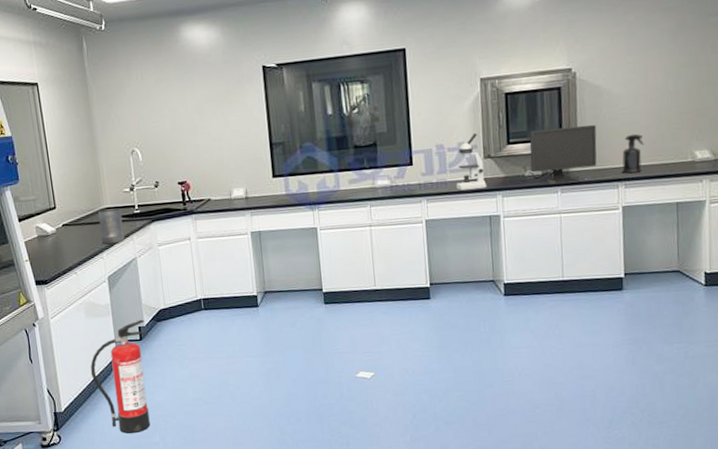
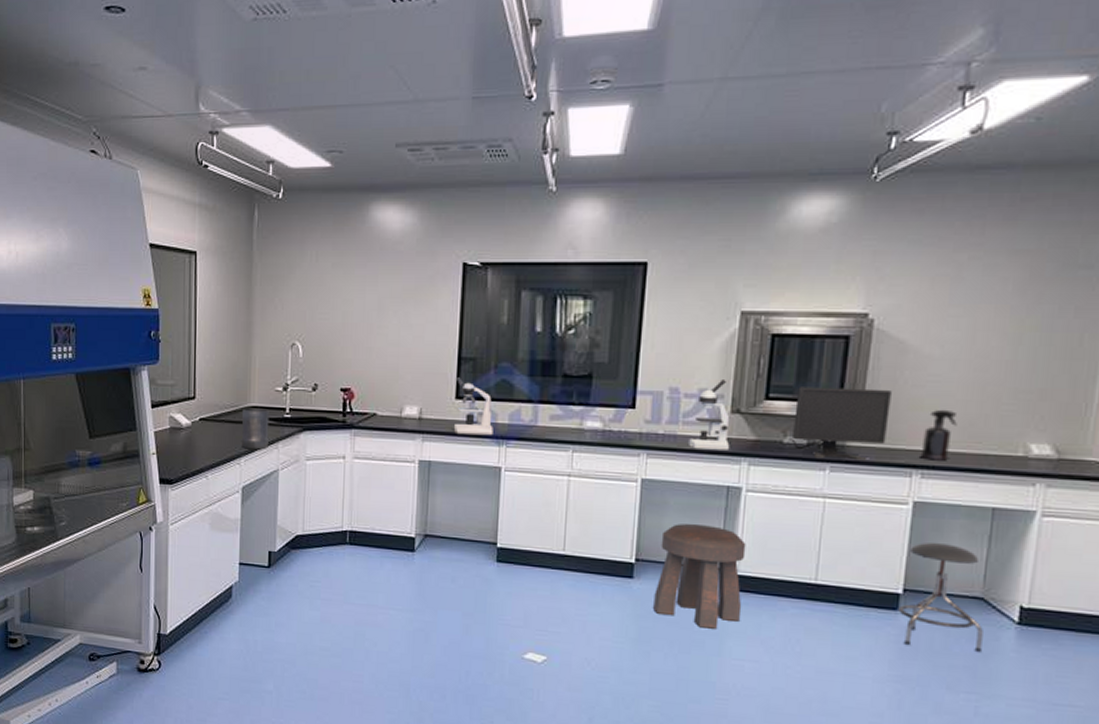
fire extinguisher: present [90,319,150,434] -> none [206,543,277,675]
microscope: none [271,160,307,207] -> present [453,377,493,436]
stool: none [446,248,513,329] -> present [653,524,746,629]
stool: none [623,234,683,316] -> present [898,542,983,652]

